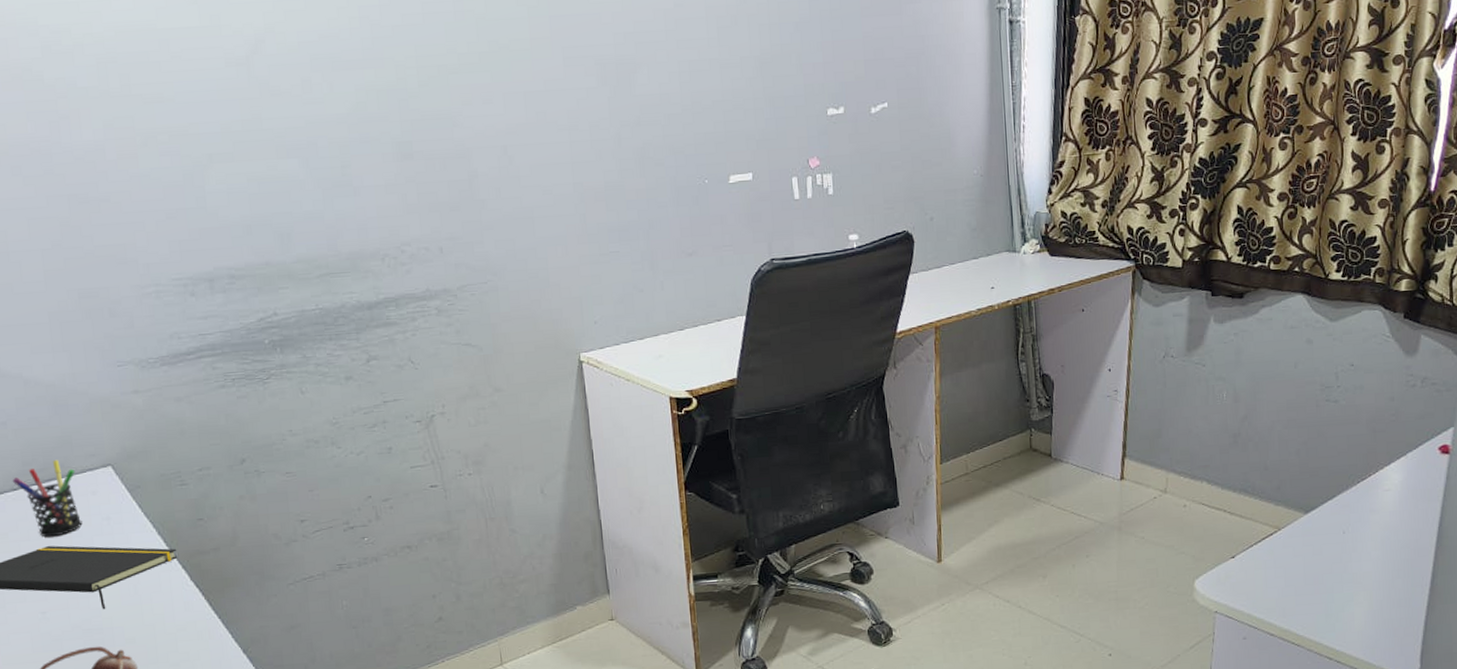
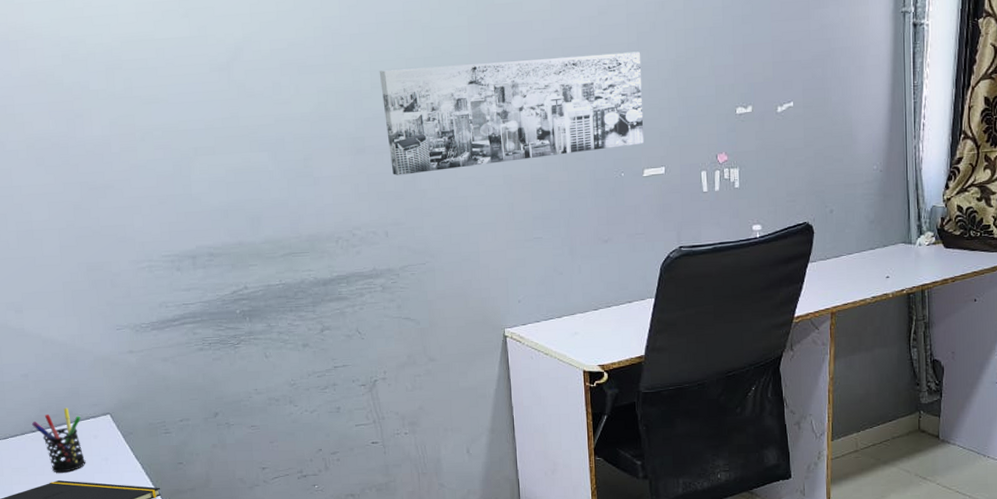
wall art: none [427,47,728,184] -> present [379,51,643,175]

